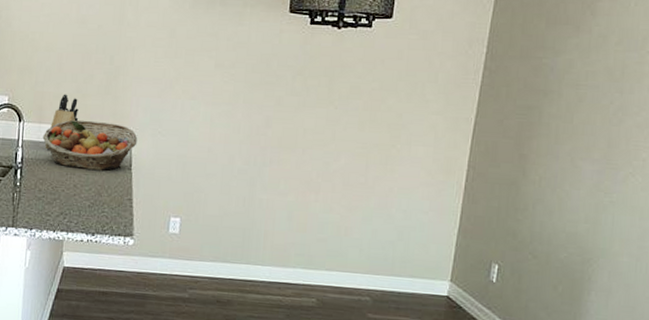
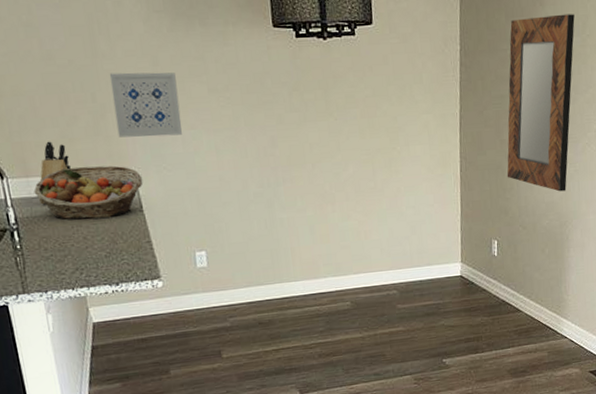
wall art: none [125,40,188,104] -> present [109,72,183,138]
home mirror: none [521,26,633,224] -> present [507,14,575,192]

